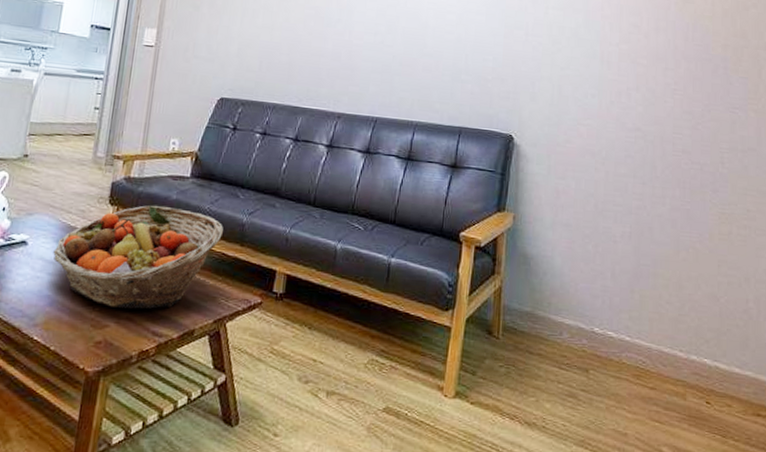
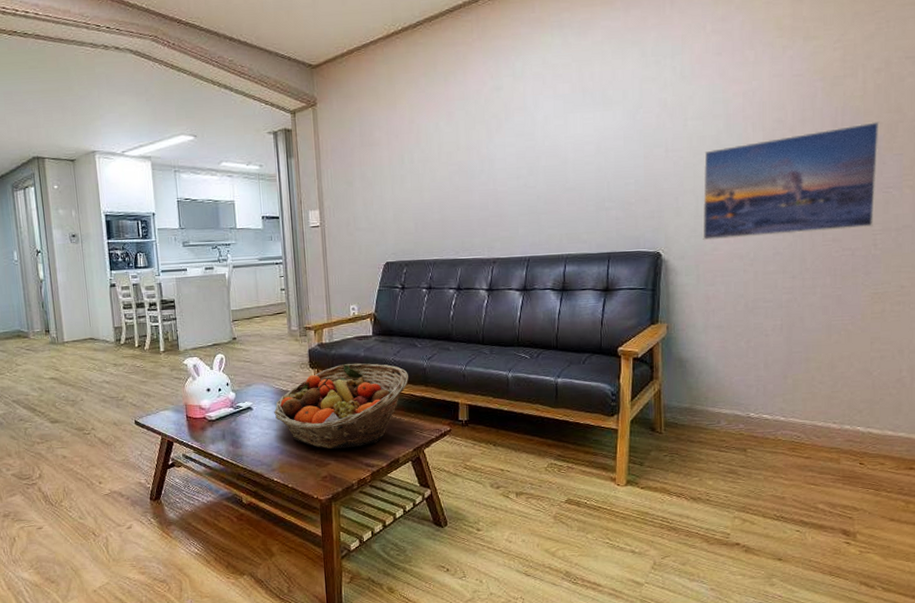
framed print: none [556,41,727,145] -> present [702,122,880,241]

